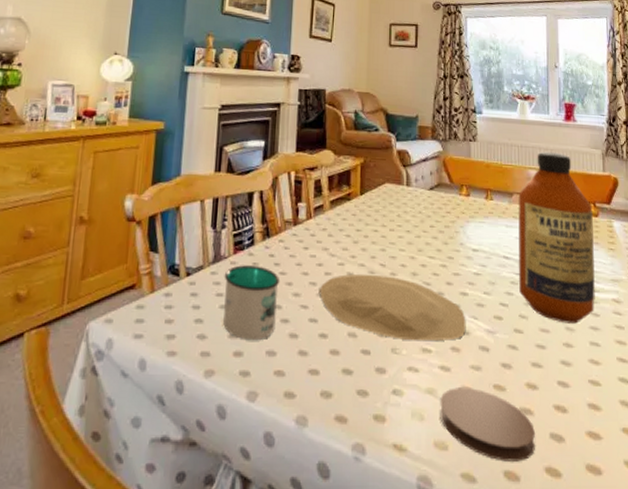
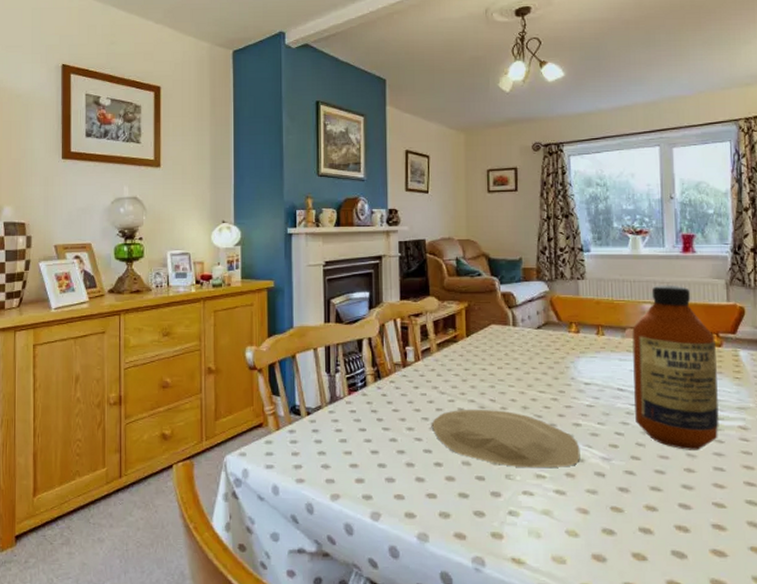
mug: present [223,265,280,341] -> none [341,404,394,469]
coaster: present [440,388,536,462] -> none [556,509,656,575]

